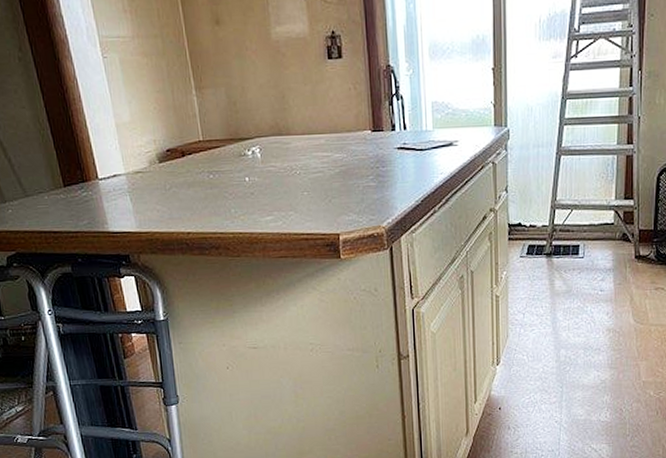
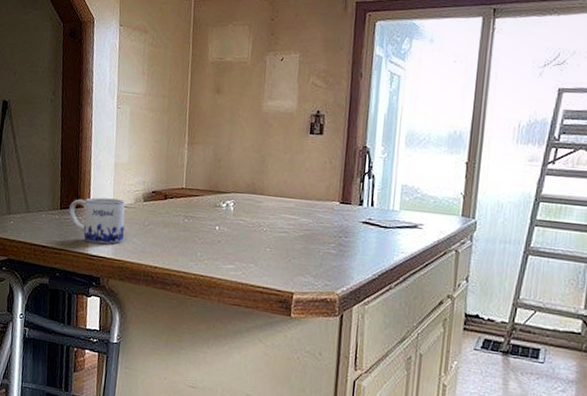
mug: none [74,165,147,219] -> present [69,197,125,244]

